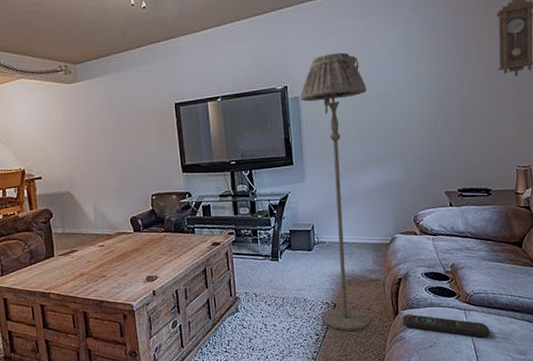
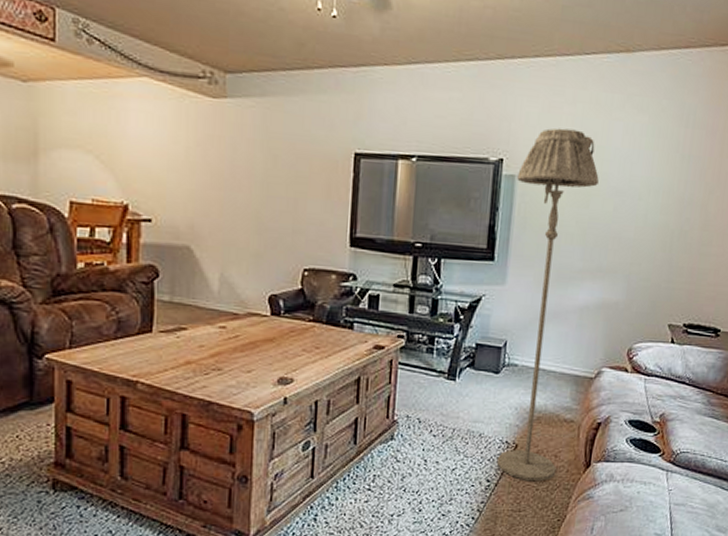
remote control: present [402,314,489,338] -> none [593,468,691,507]

